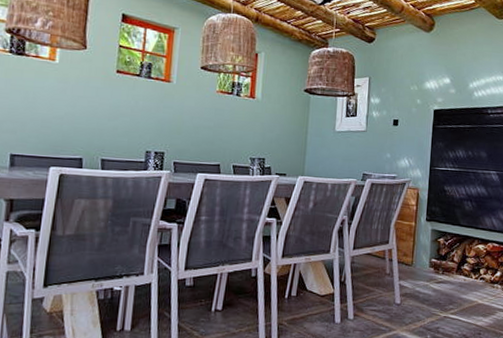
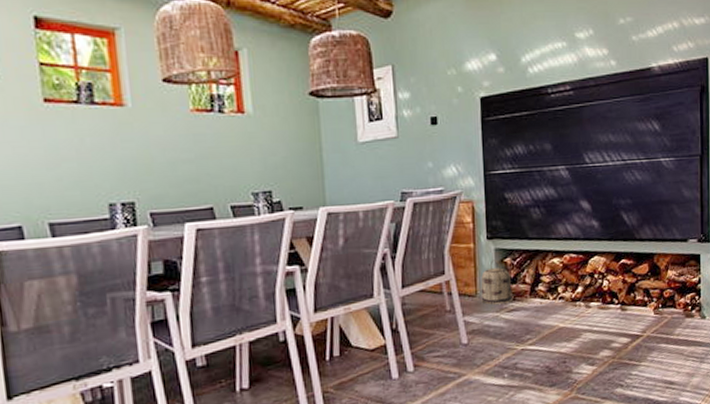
basket: none [415,238,442,276] -> present [480,259,513,306]

